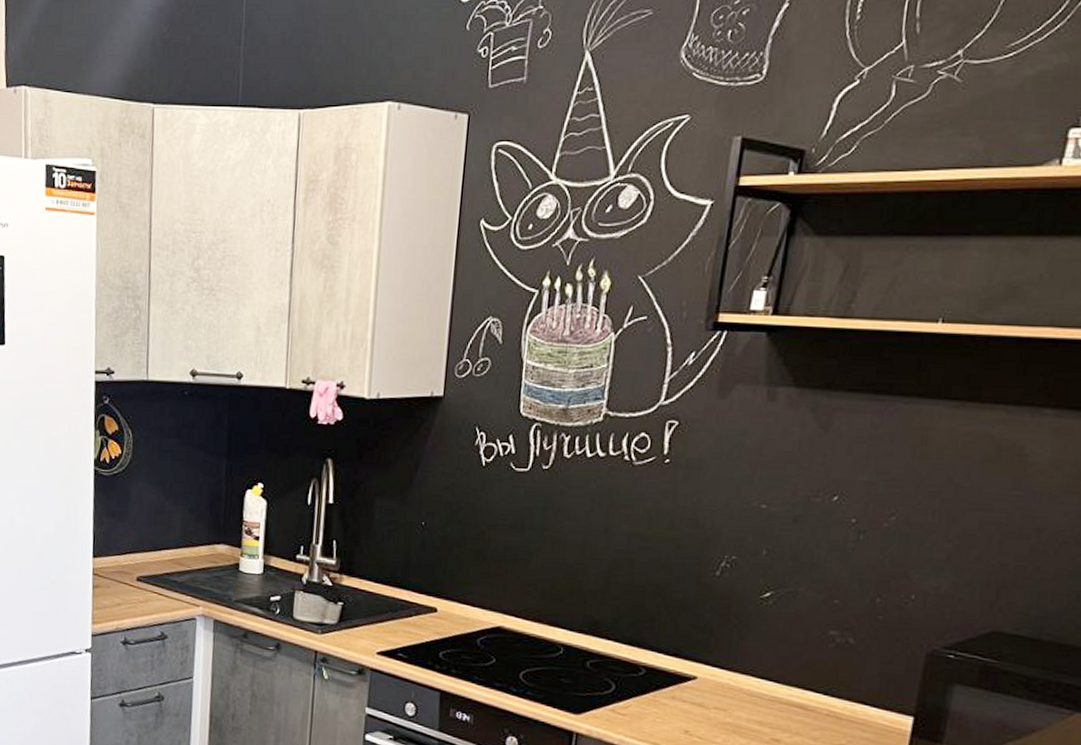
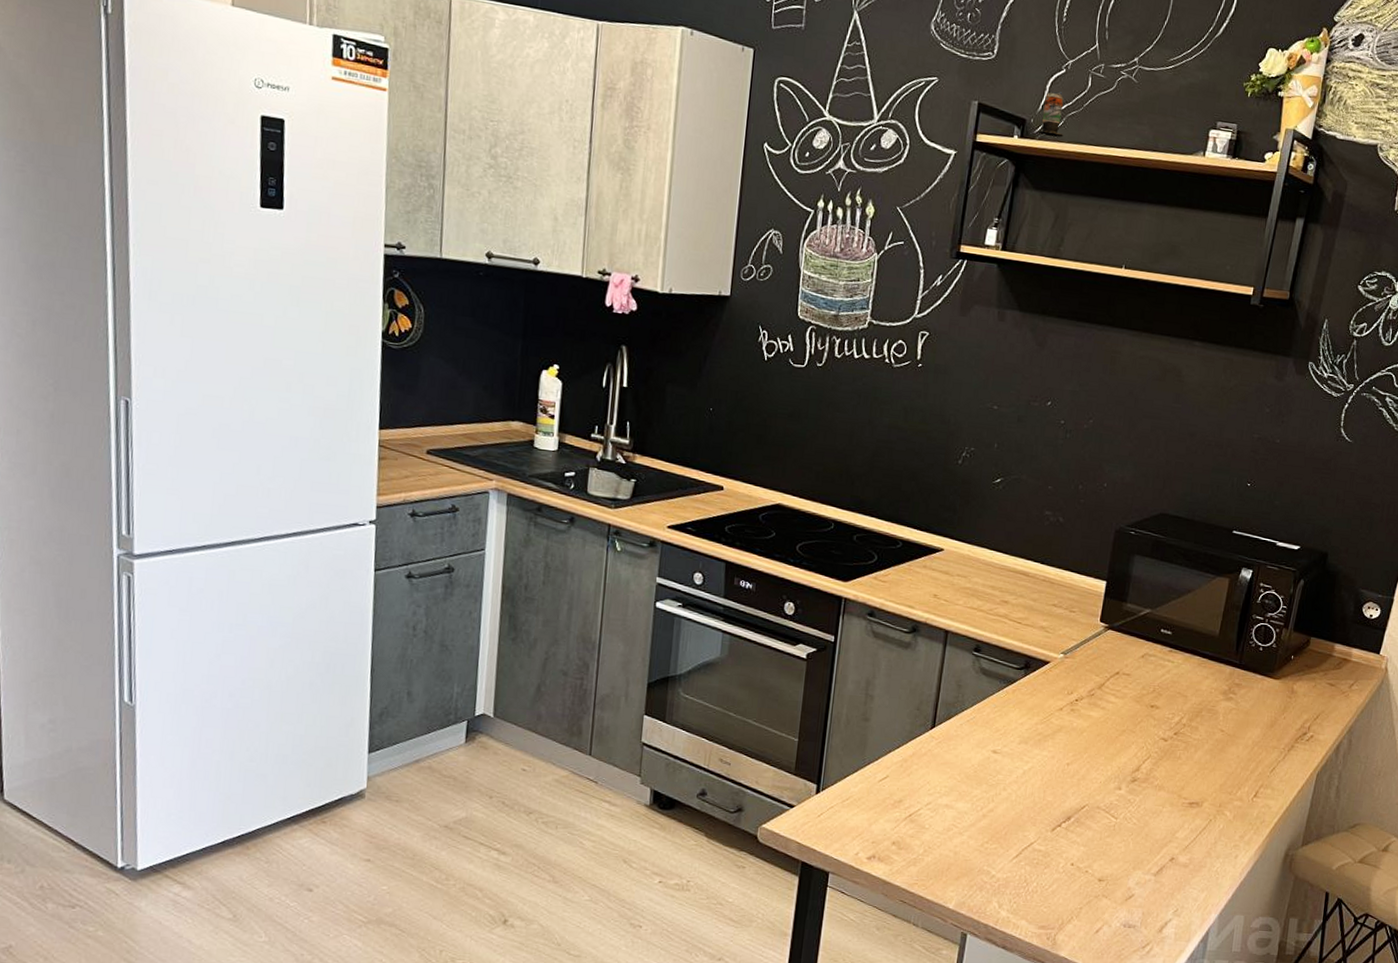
can: none [821,109,857,168] -> present [1038,91,1064,138]

